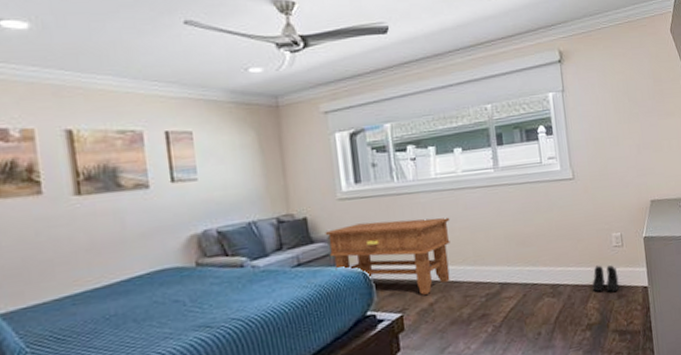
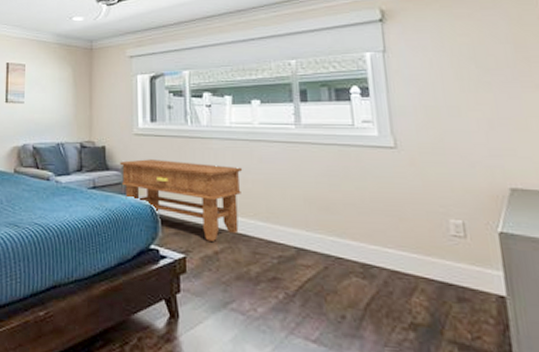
boots: present [592,265,619,292] -> none [419,254,460,291]

